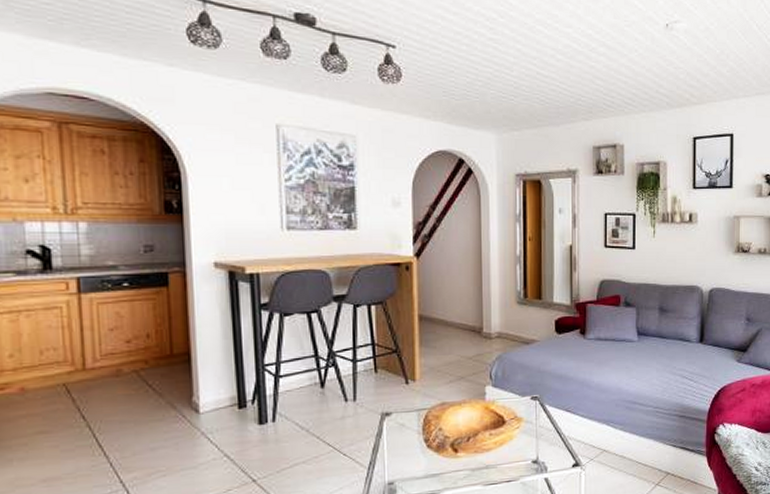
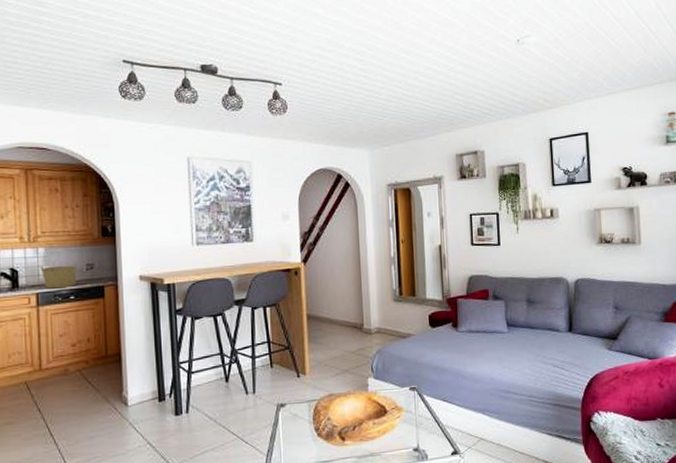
basket: none [81,244,132,273] -> present [40,263,77,289]

